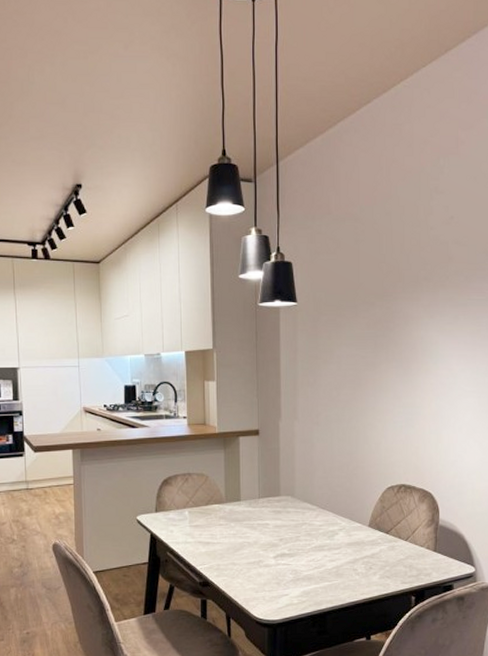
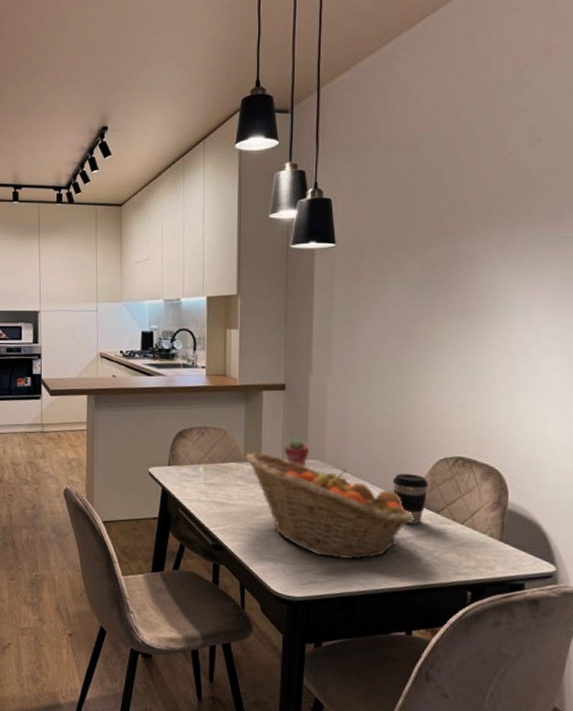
fruit basket: none [227,493,369,582] -> present [246,452,414,560]
potted succulent: none [260,477,281,503] -> present [284,437,309,467]
coffee cup: none [350,502,380,546] -> present [392,474,429,525]

